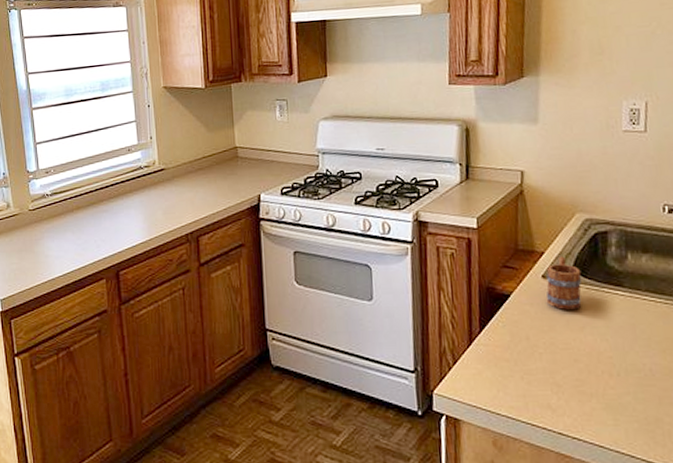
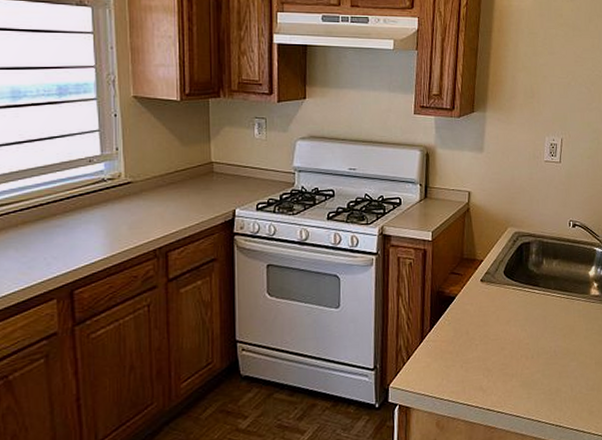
mug: present [546,256,582,310] -> none [483,263,510,307]

